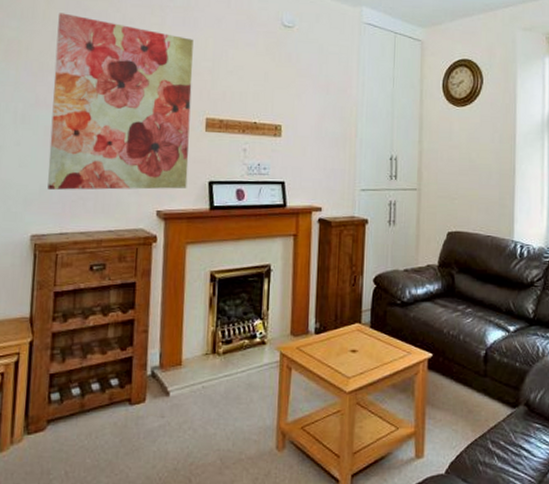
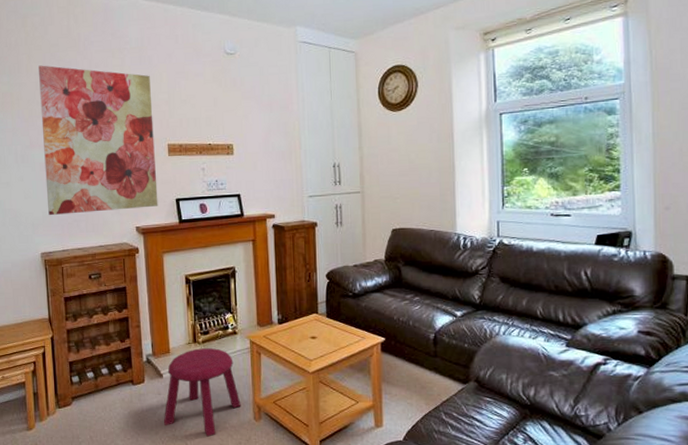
stool: none [165,360,263,471] -> present [164,348,241,437]

